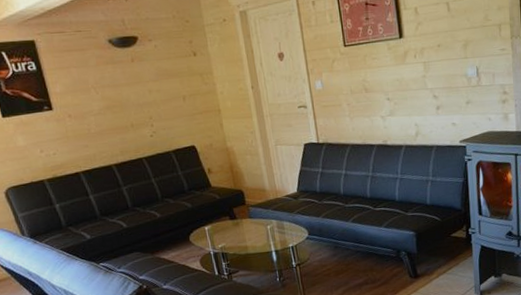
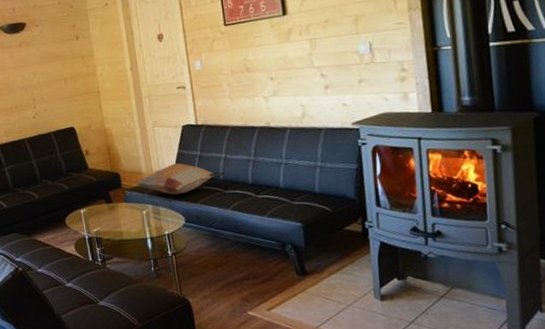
decorative pillow: none [259,179,346,210] -> present [135,163,226,195]

